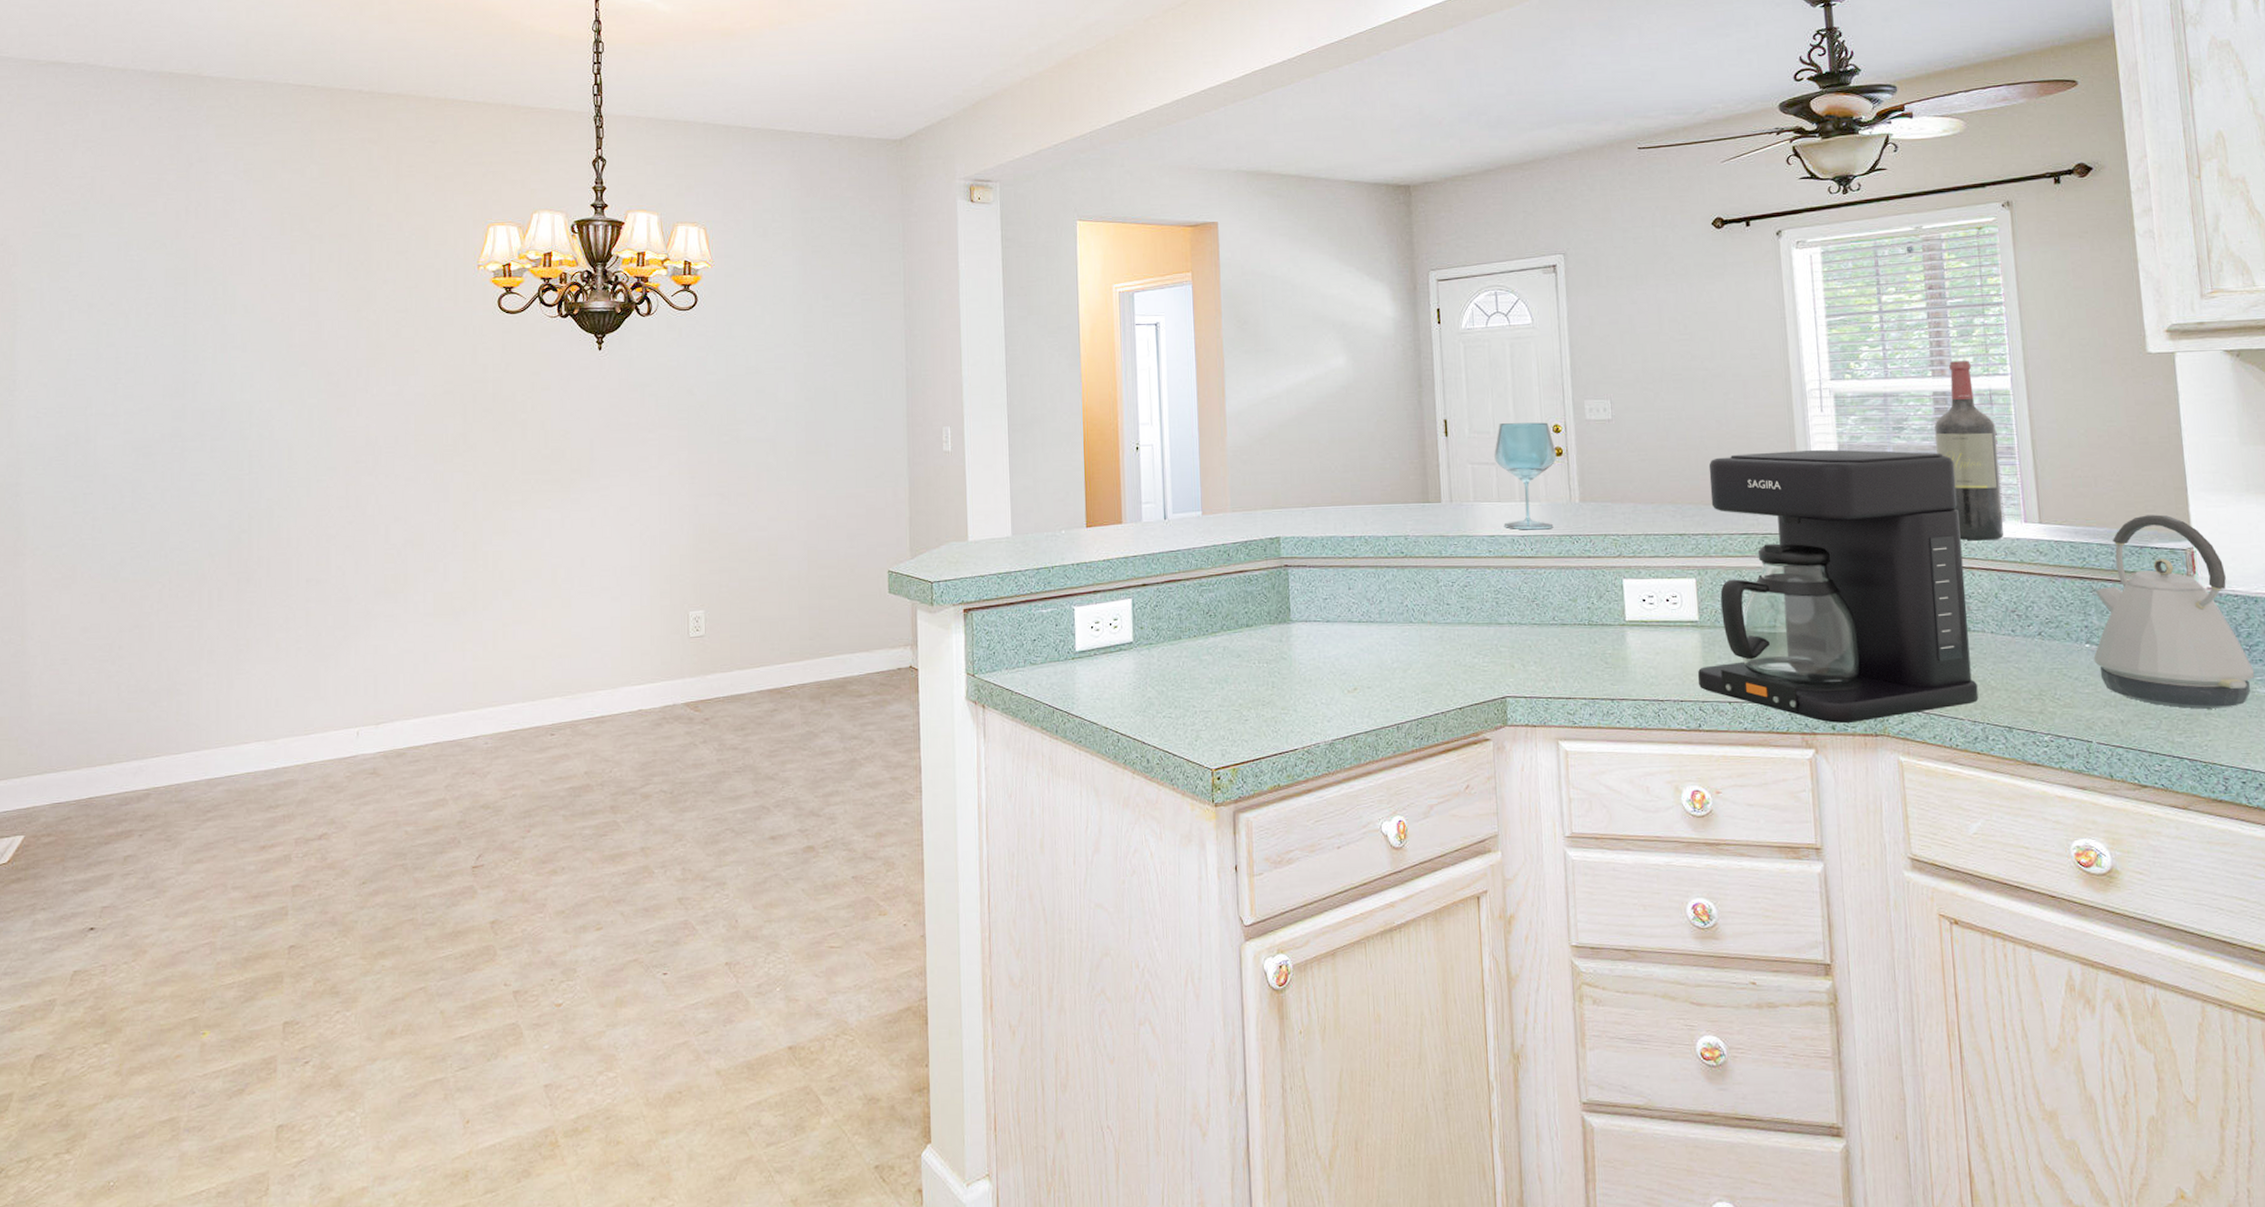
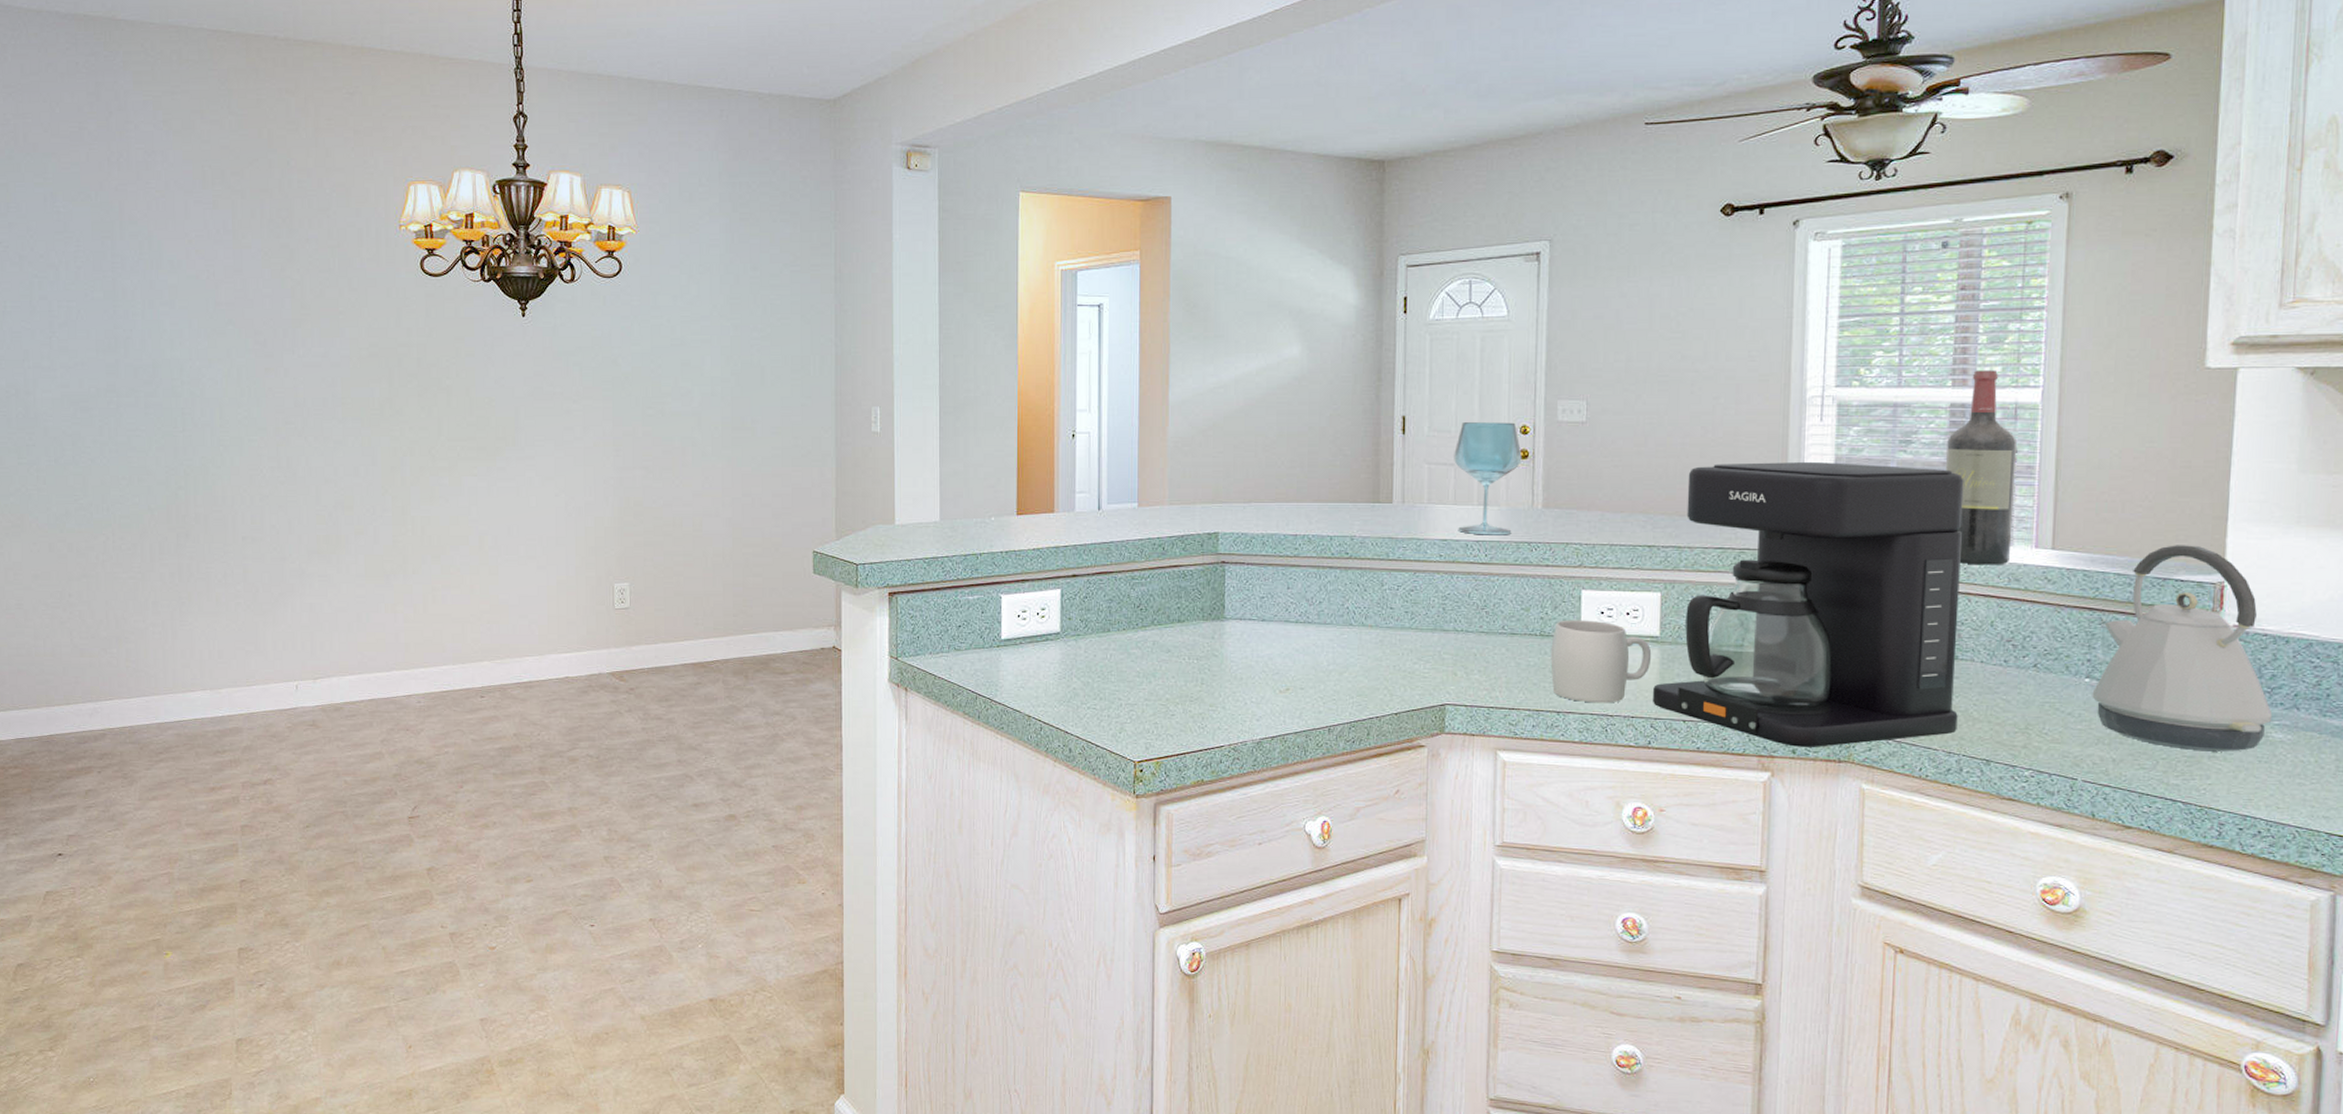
mug: none [1599,608,1694,689] -> present [1550,620,1652,703]

